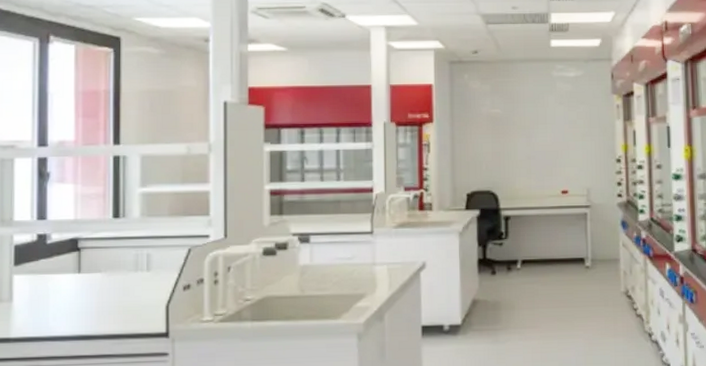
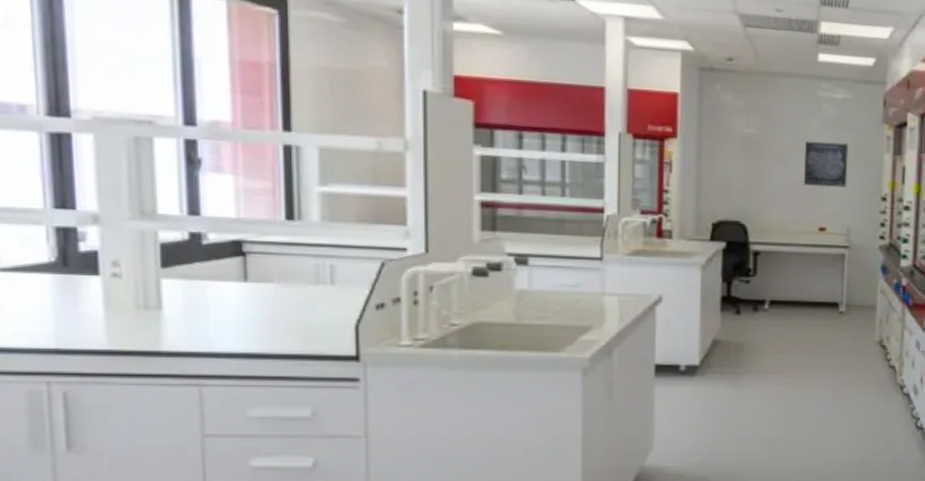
wall art: none [545,114,584,155] -> present [804,141,849,188]

